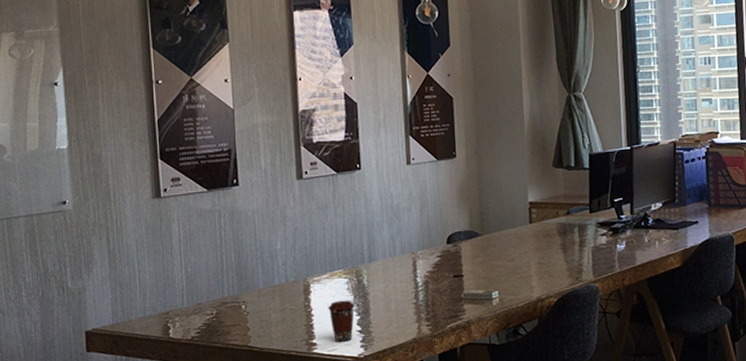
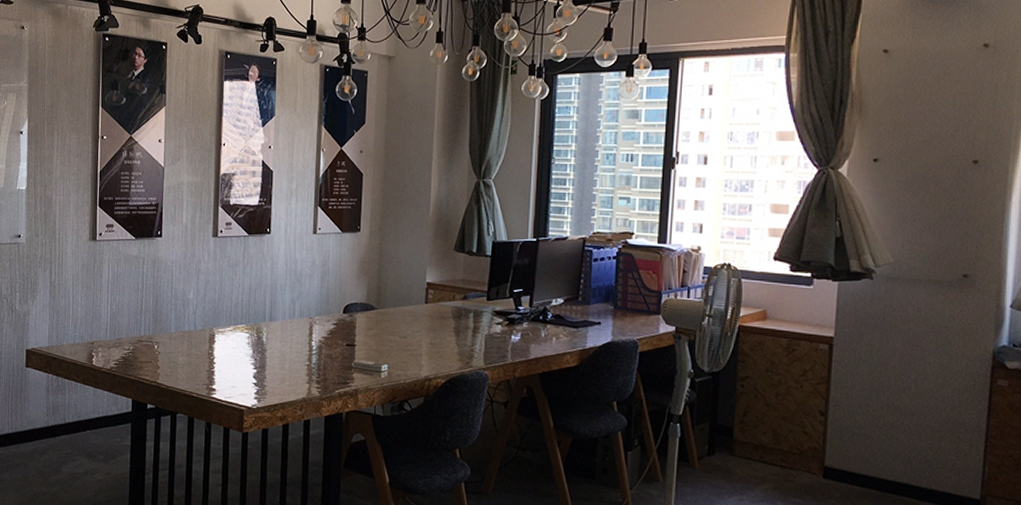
coffee cup: present [328,300,355,342] -> none [229,353,253,392]

